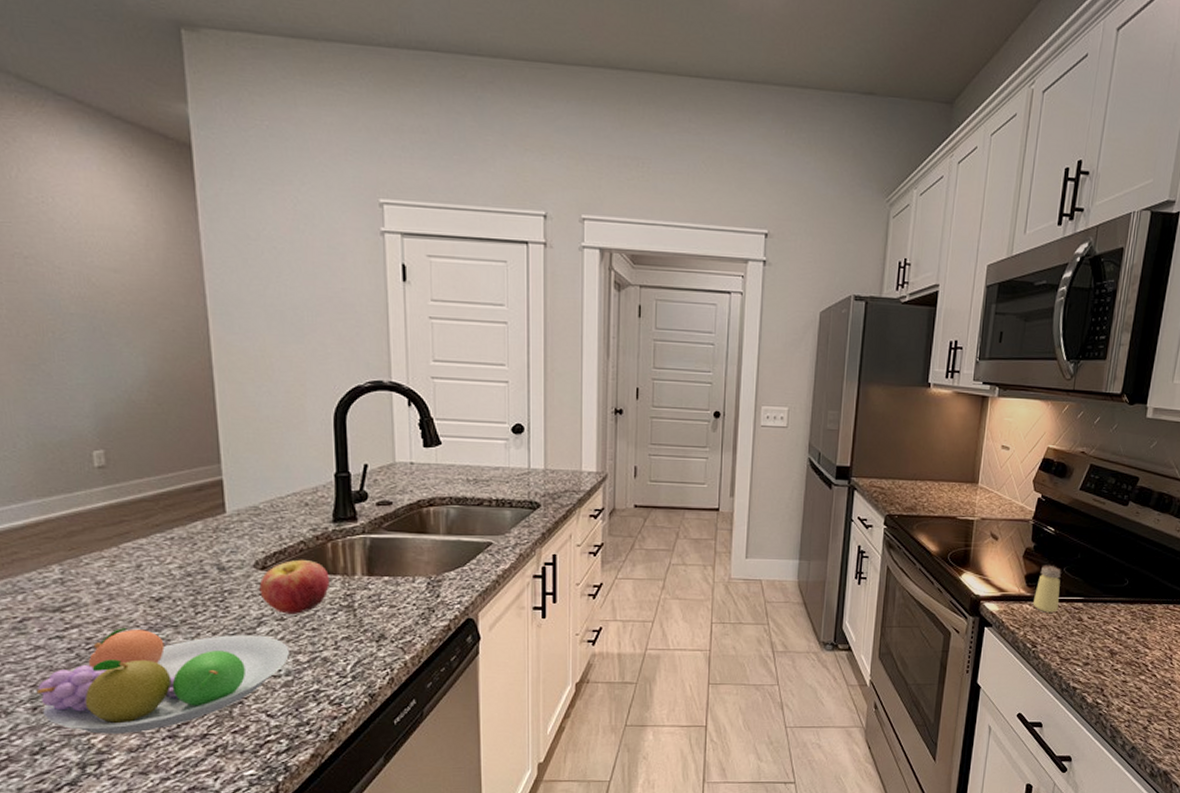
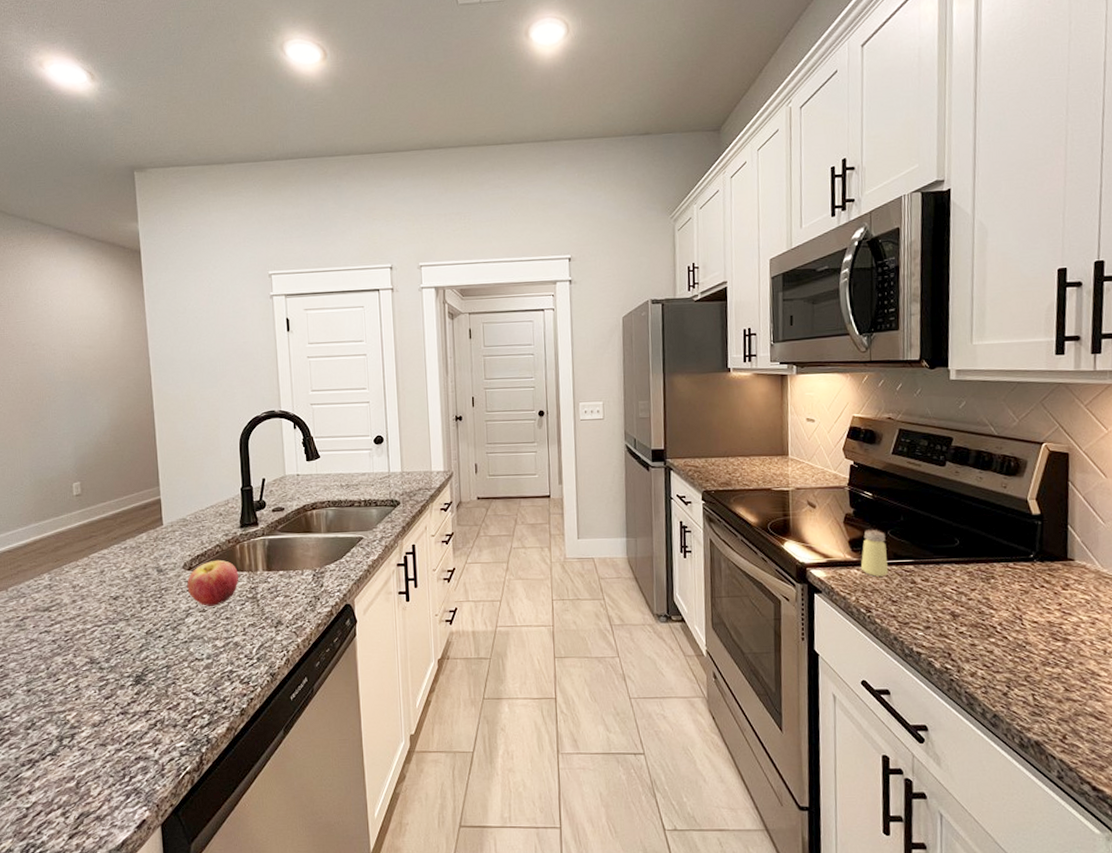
fruit bowl: present [36,628,289,734] -> none [30,623,209,711]

